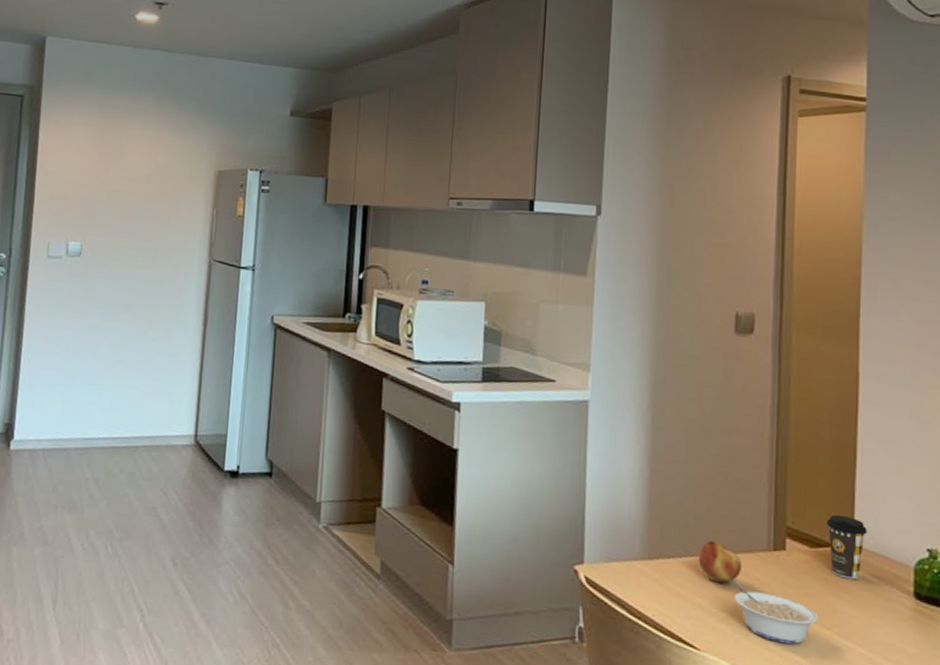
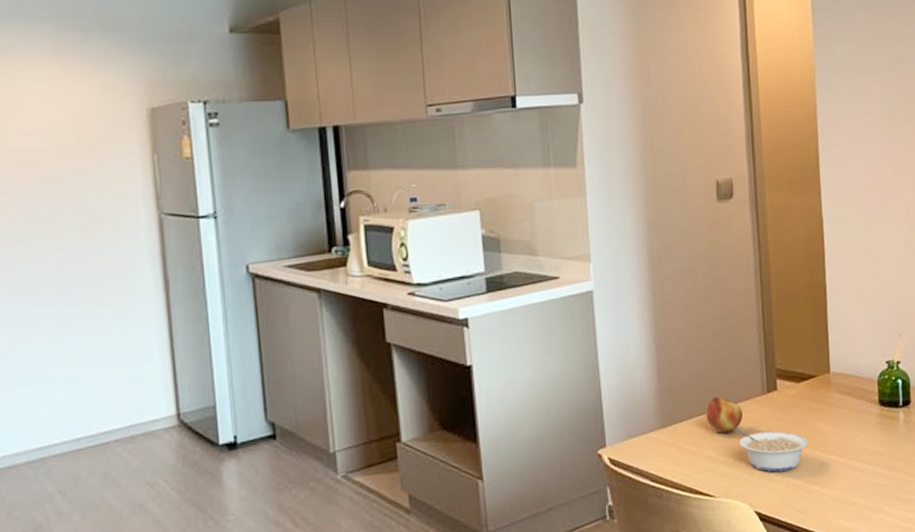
coffee cup: present [826,514,867,580] -> none [807,348,840,403]

